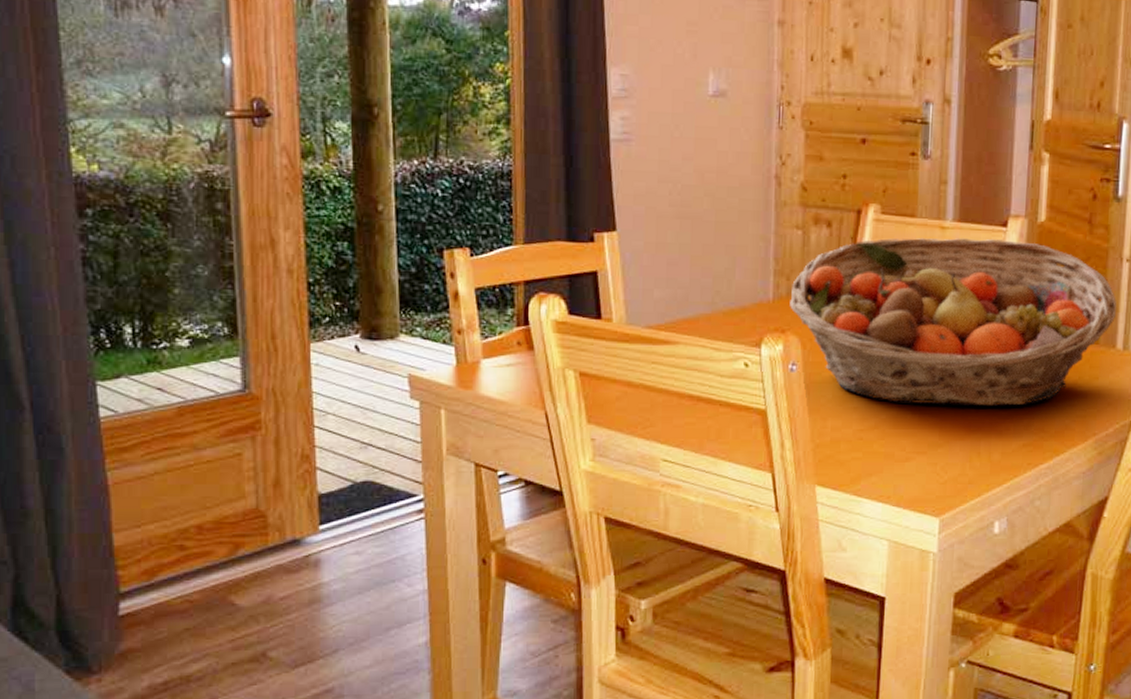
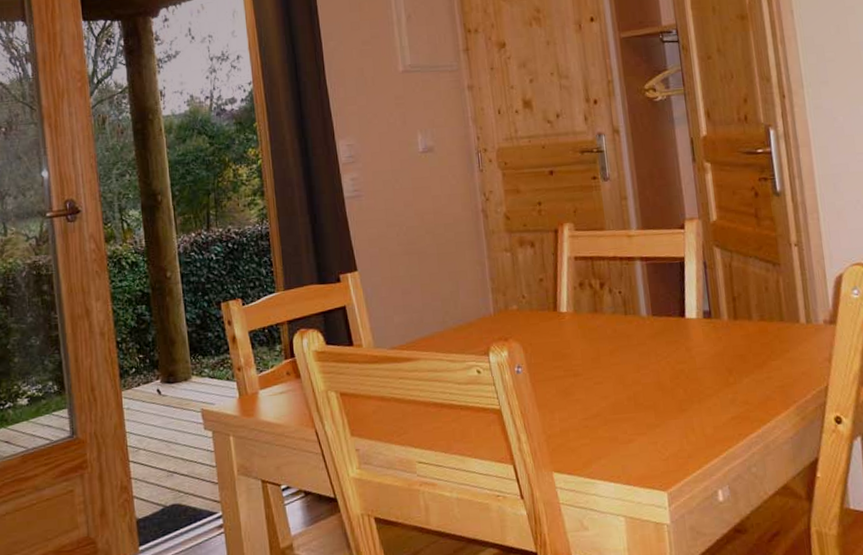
fruit basket: present [790,238,1117,407] -> none [508,240,795,392]

